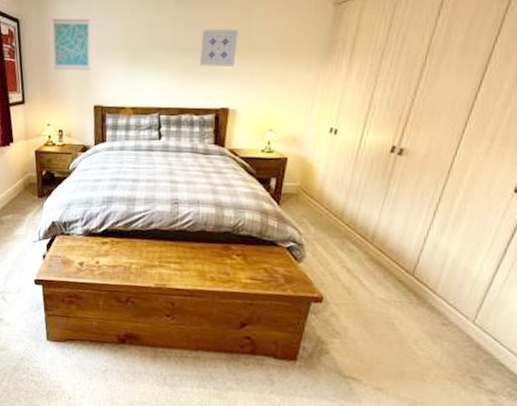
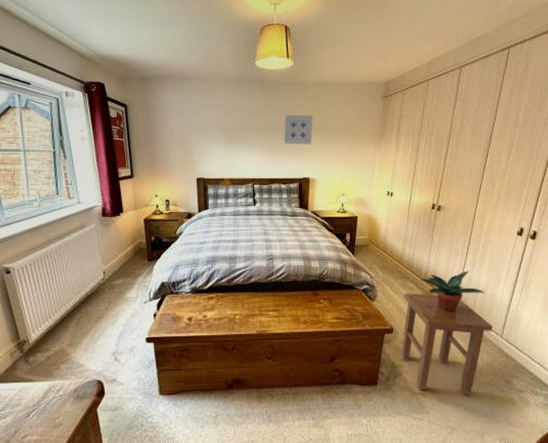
wall art: present [52,19,91,70] -> none [157,105,193,148]
stool: none [329,256,462,389] -> present [400,293,492,395]
potted plant: none [365,234,457,286] -> present [420,271,486,313]

